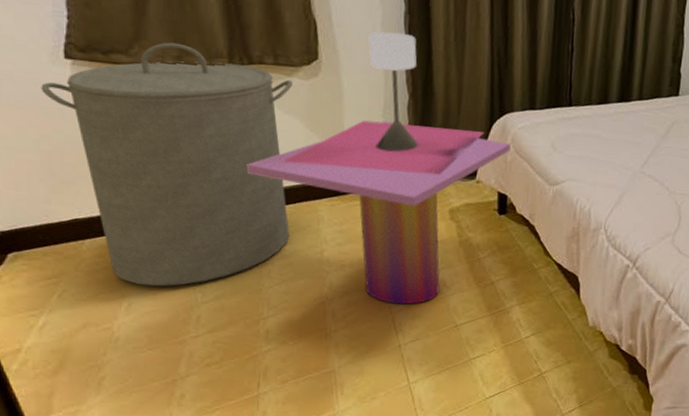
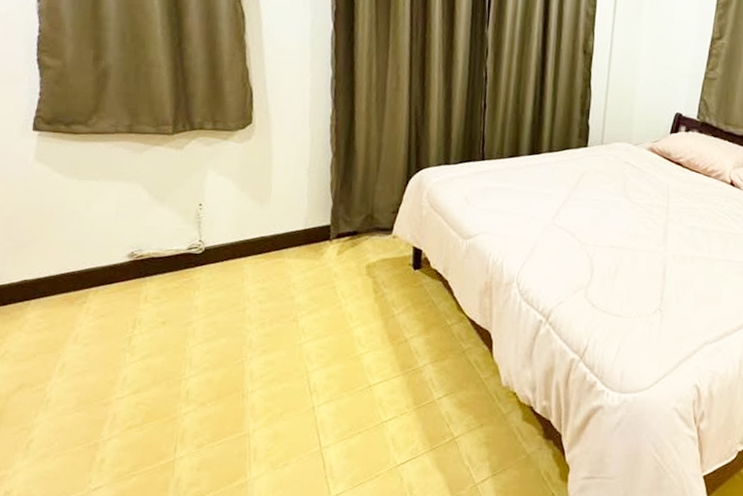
laundry hamper: present [41,42,293,287] -> none [9,113,228,347]
side table: present [246,121,511,305] -> none [181,179,426,364]
table lamp: present [282,31,485,175] -> none [214,96,402,231]

